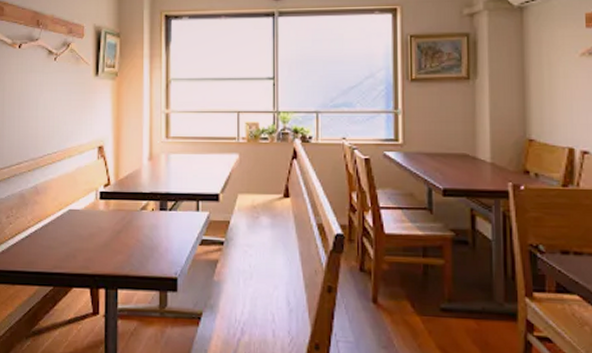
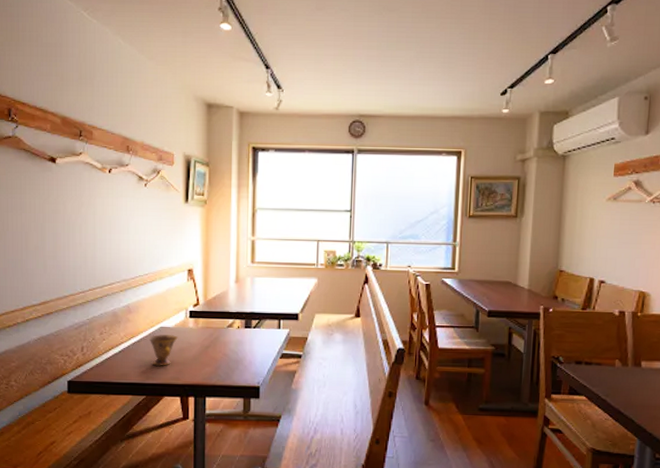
teacup: none [56,218,88,253] -> present [147,335,178,366]

